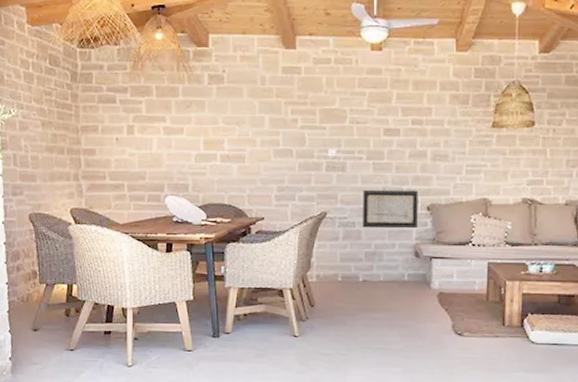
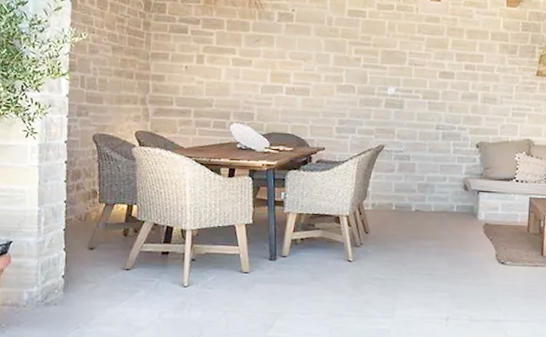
wall art: present [362,189,418,229] -> none [417,126,469,164]

